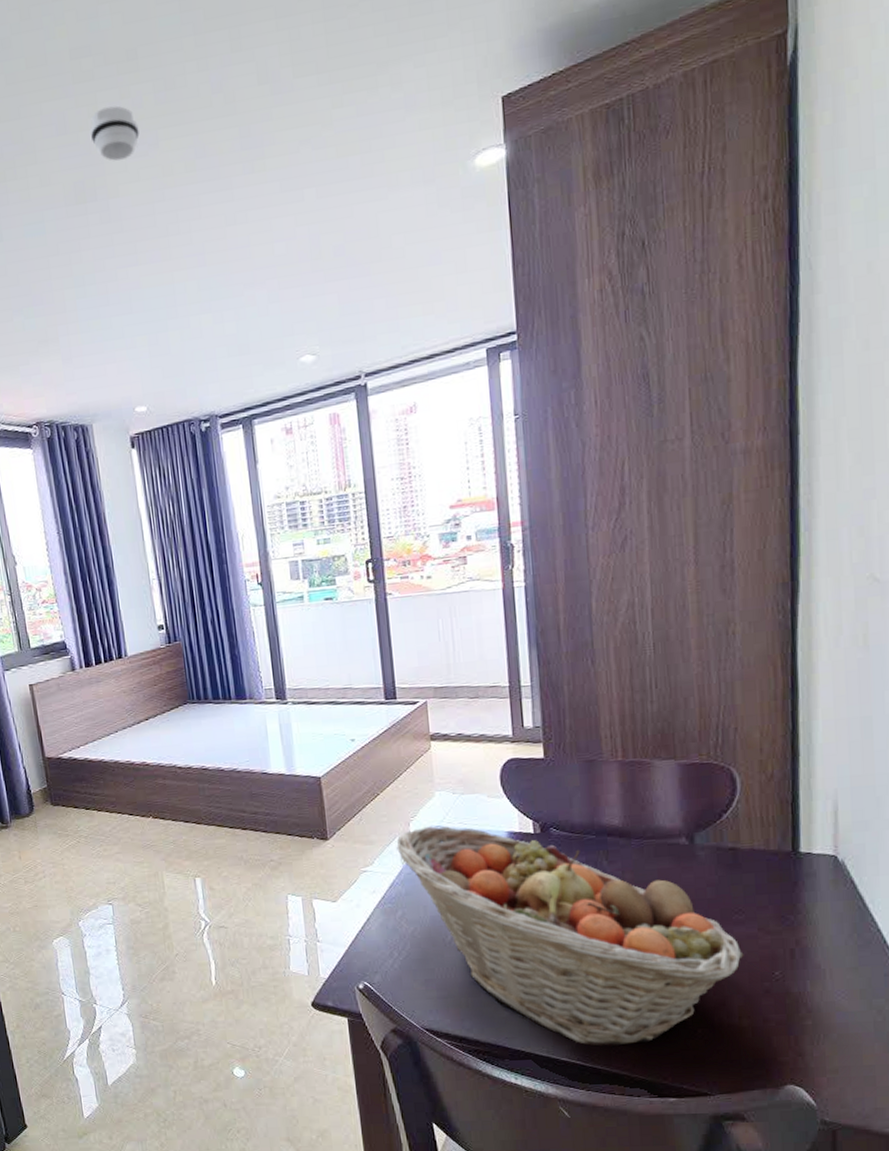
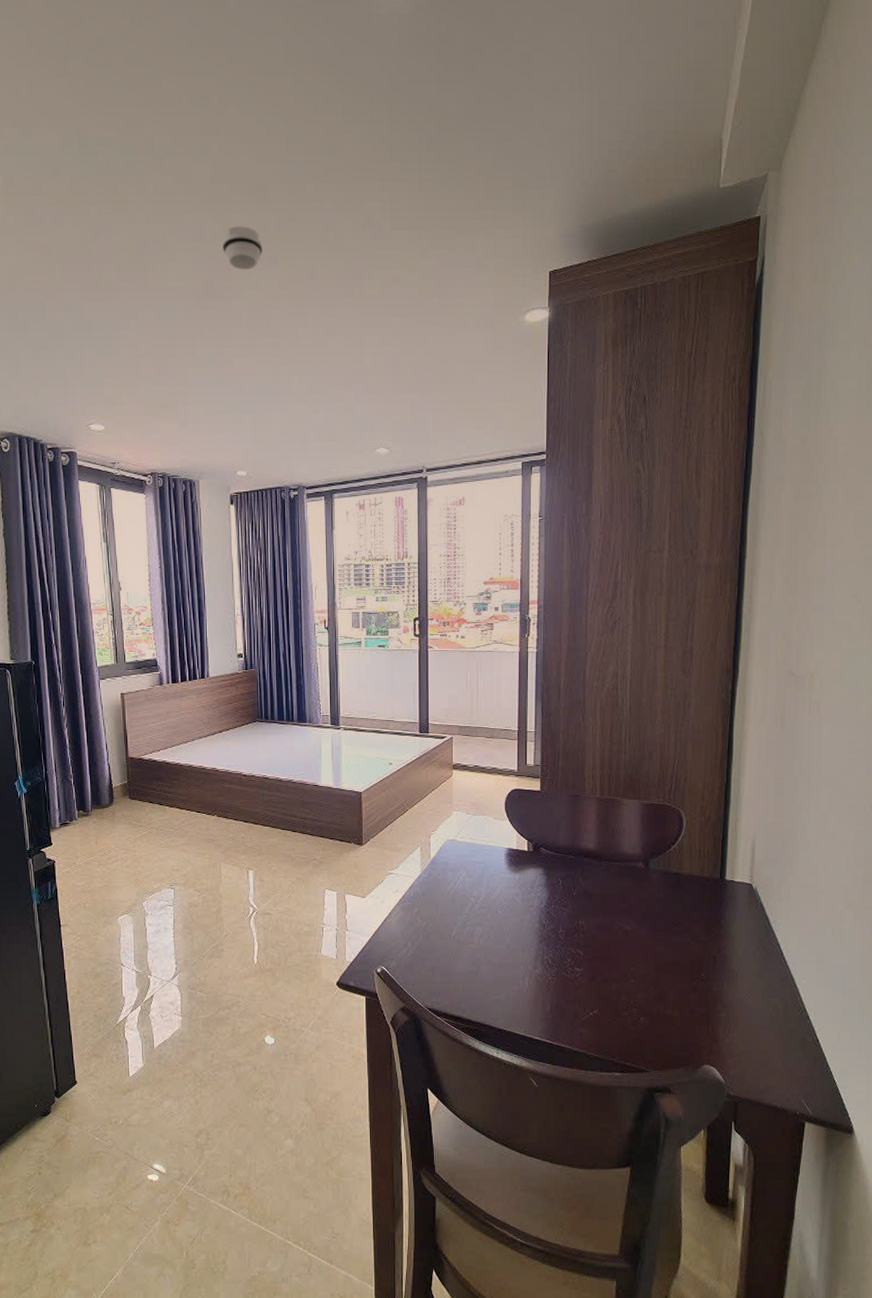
fruit basket: present [396,826,744,1046] -> none [418,840,679,1028]

